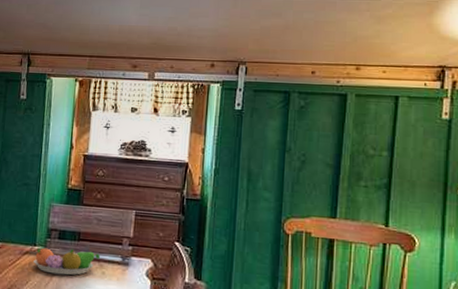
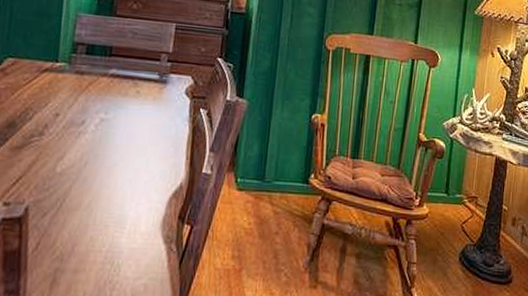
fruit bowl: present [33,248,100,276] -> none [54,64,135,96]

